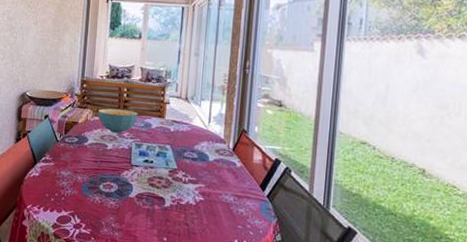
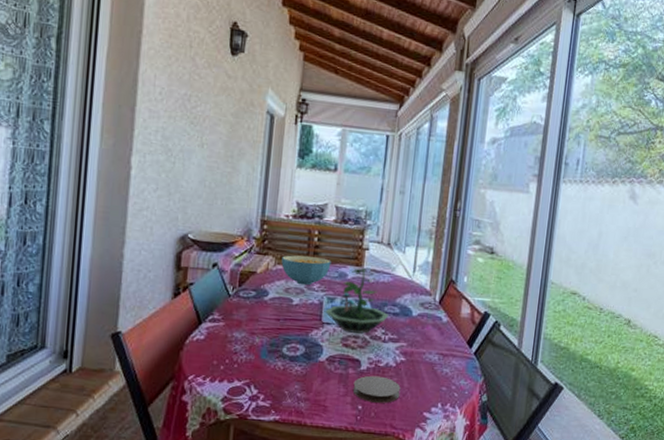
terrarium: none [134,118,188,175] -> present [325,267,389,334]
coaster: none [158,212,201,237] -> present [352,375,401,403]

